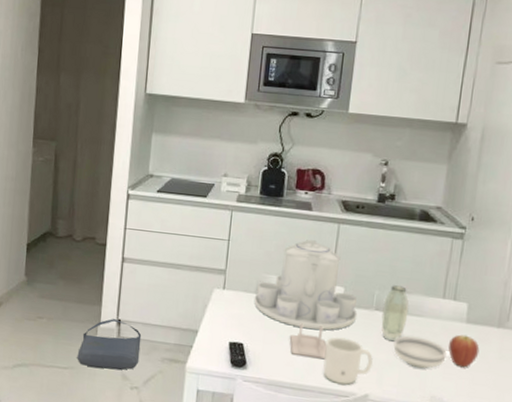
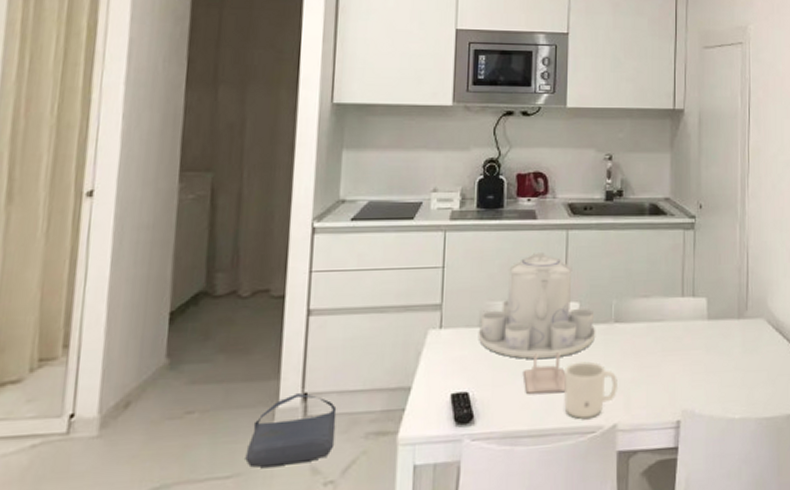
vase: present [381,285,409,342] -> none [622,290,649,356]
bowl: present [393,335,447,369] -> none [638,344,692,381]
fruit: present [448,334,480,367] -> none [692,333,724,370]

